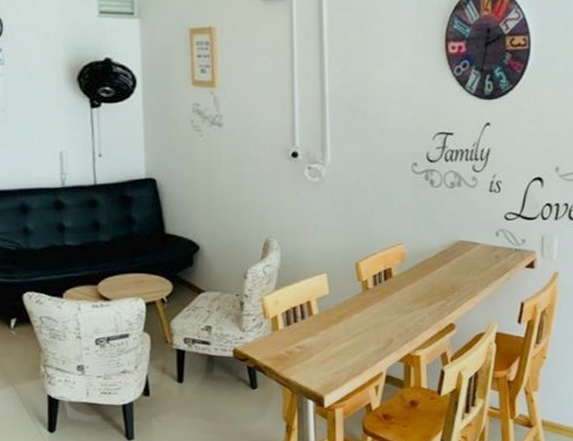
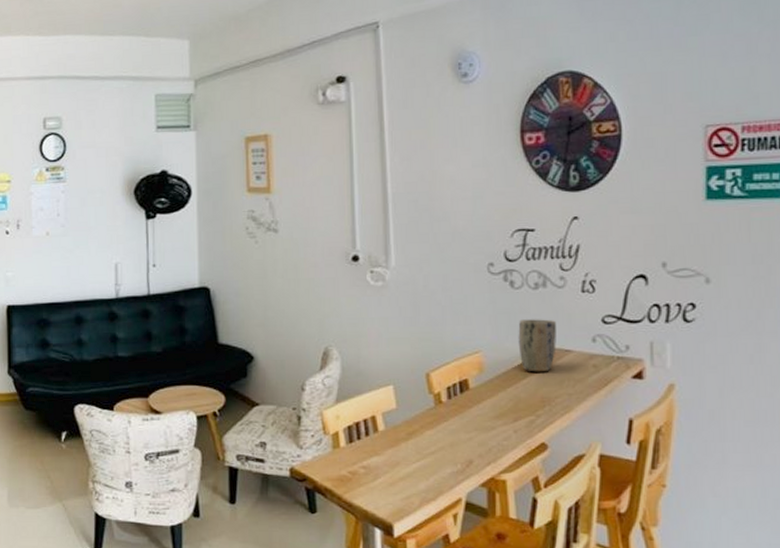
plant pot: none [435,215,467,262] -> present [518,319,556,372]

